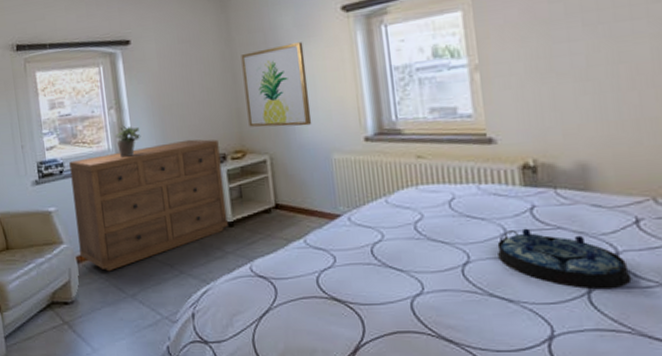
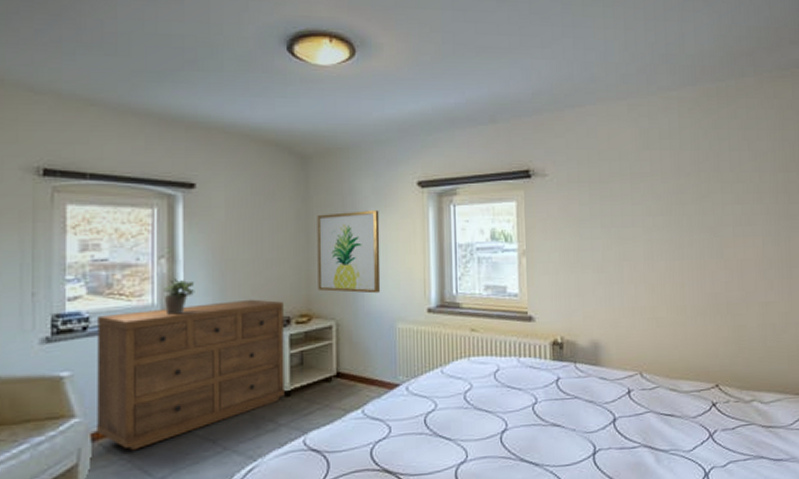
serving tray: present [497,228,632,289] -> none [529,397,623,451]

